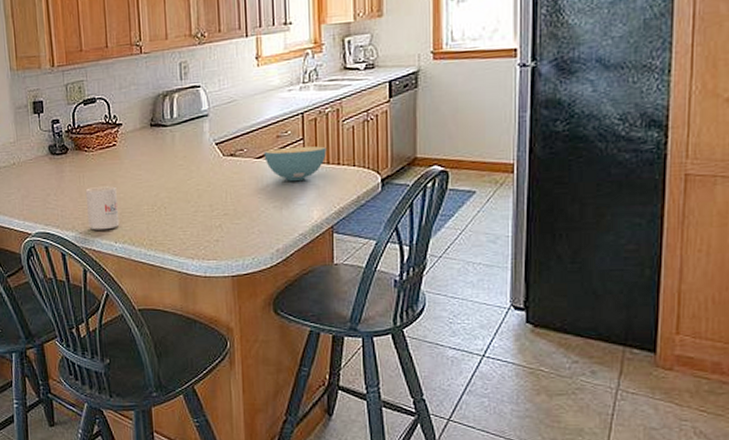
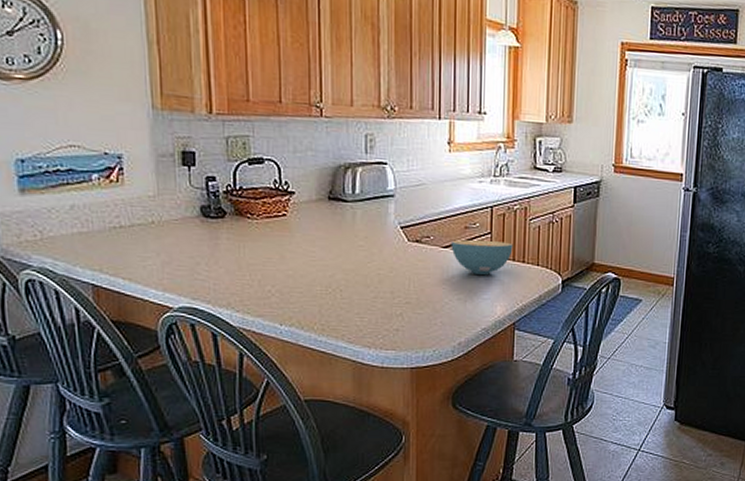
mug: present [85,186,120,230] -> none [246,260,287,310]

